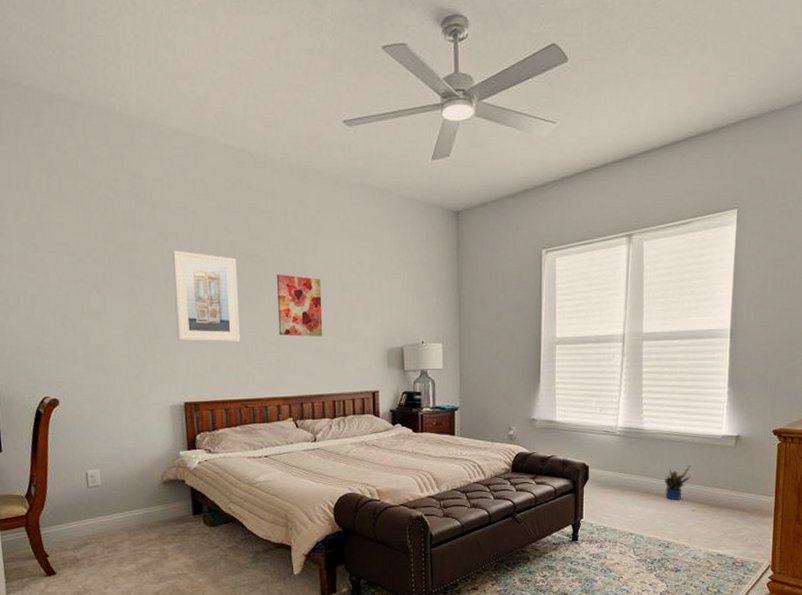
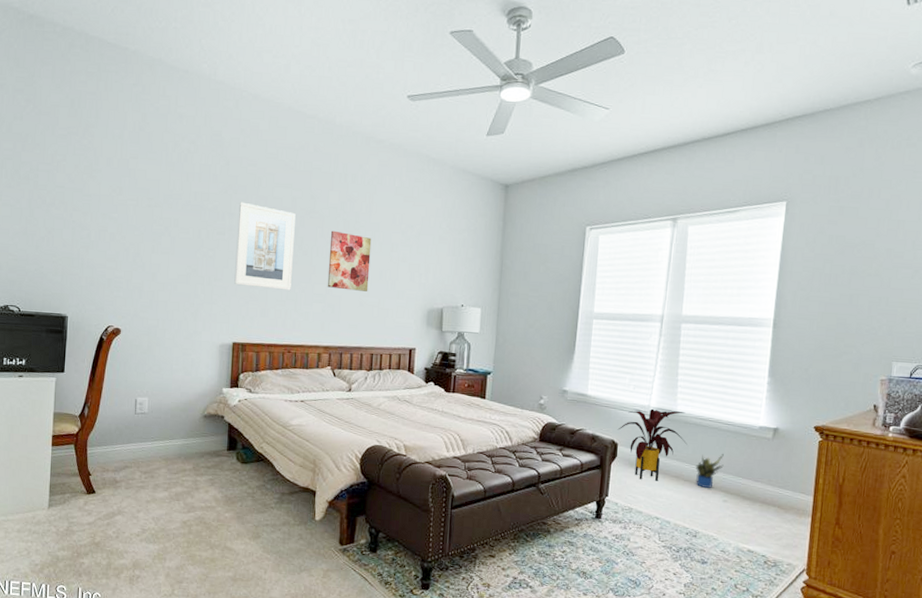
house plant: none [587,428,655,499] -> present [617,408,688,481]

